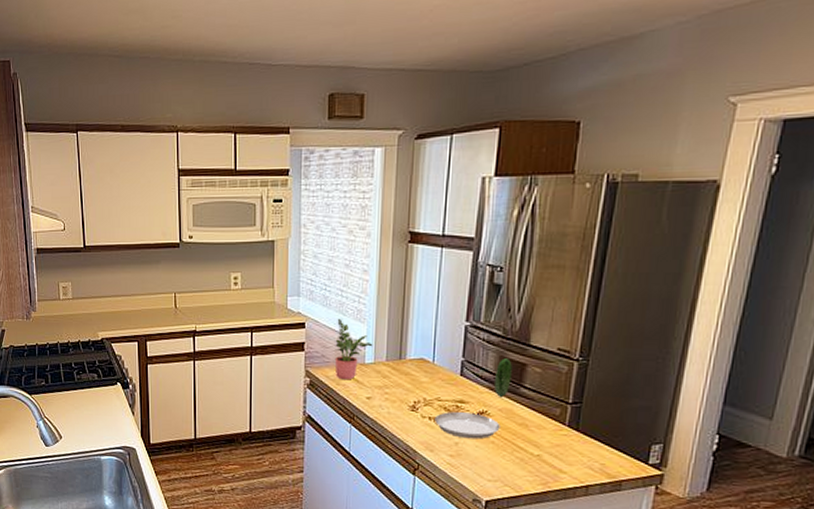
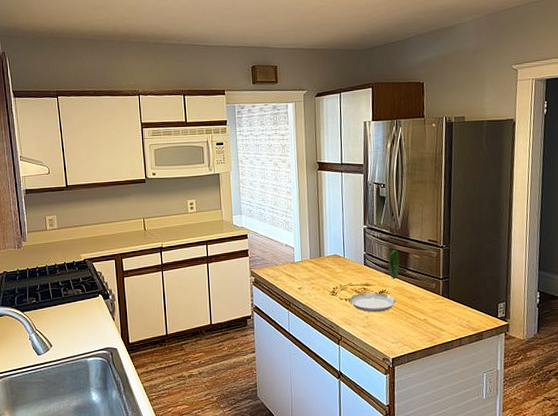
potted plant: present [334,319,373,380] -> none [271,230,300,276]

